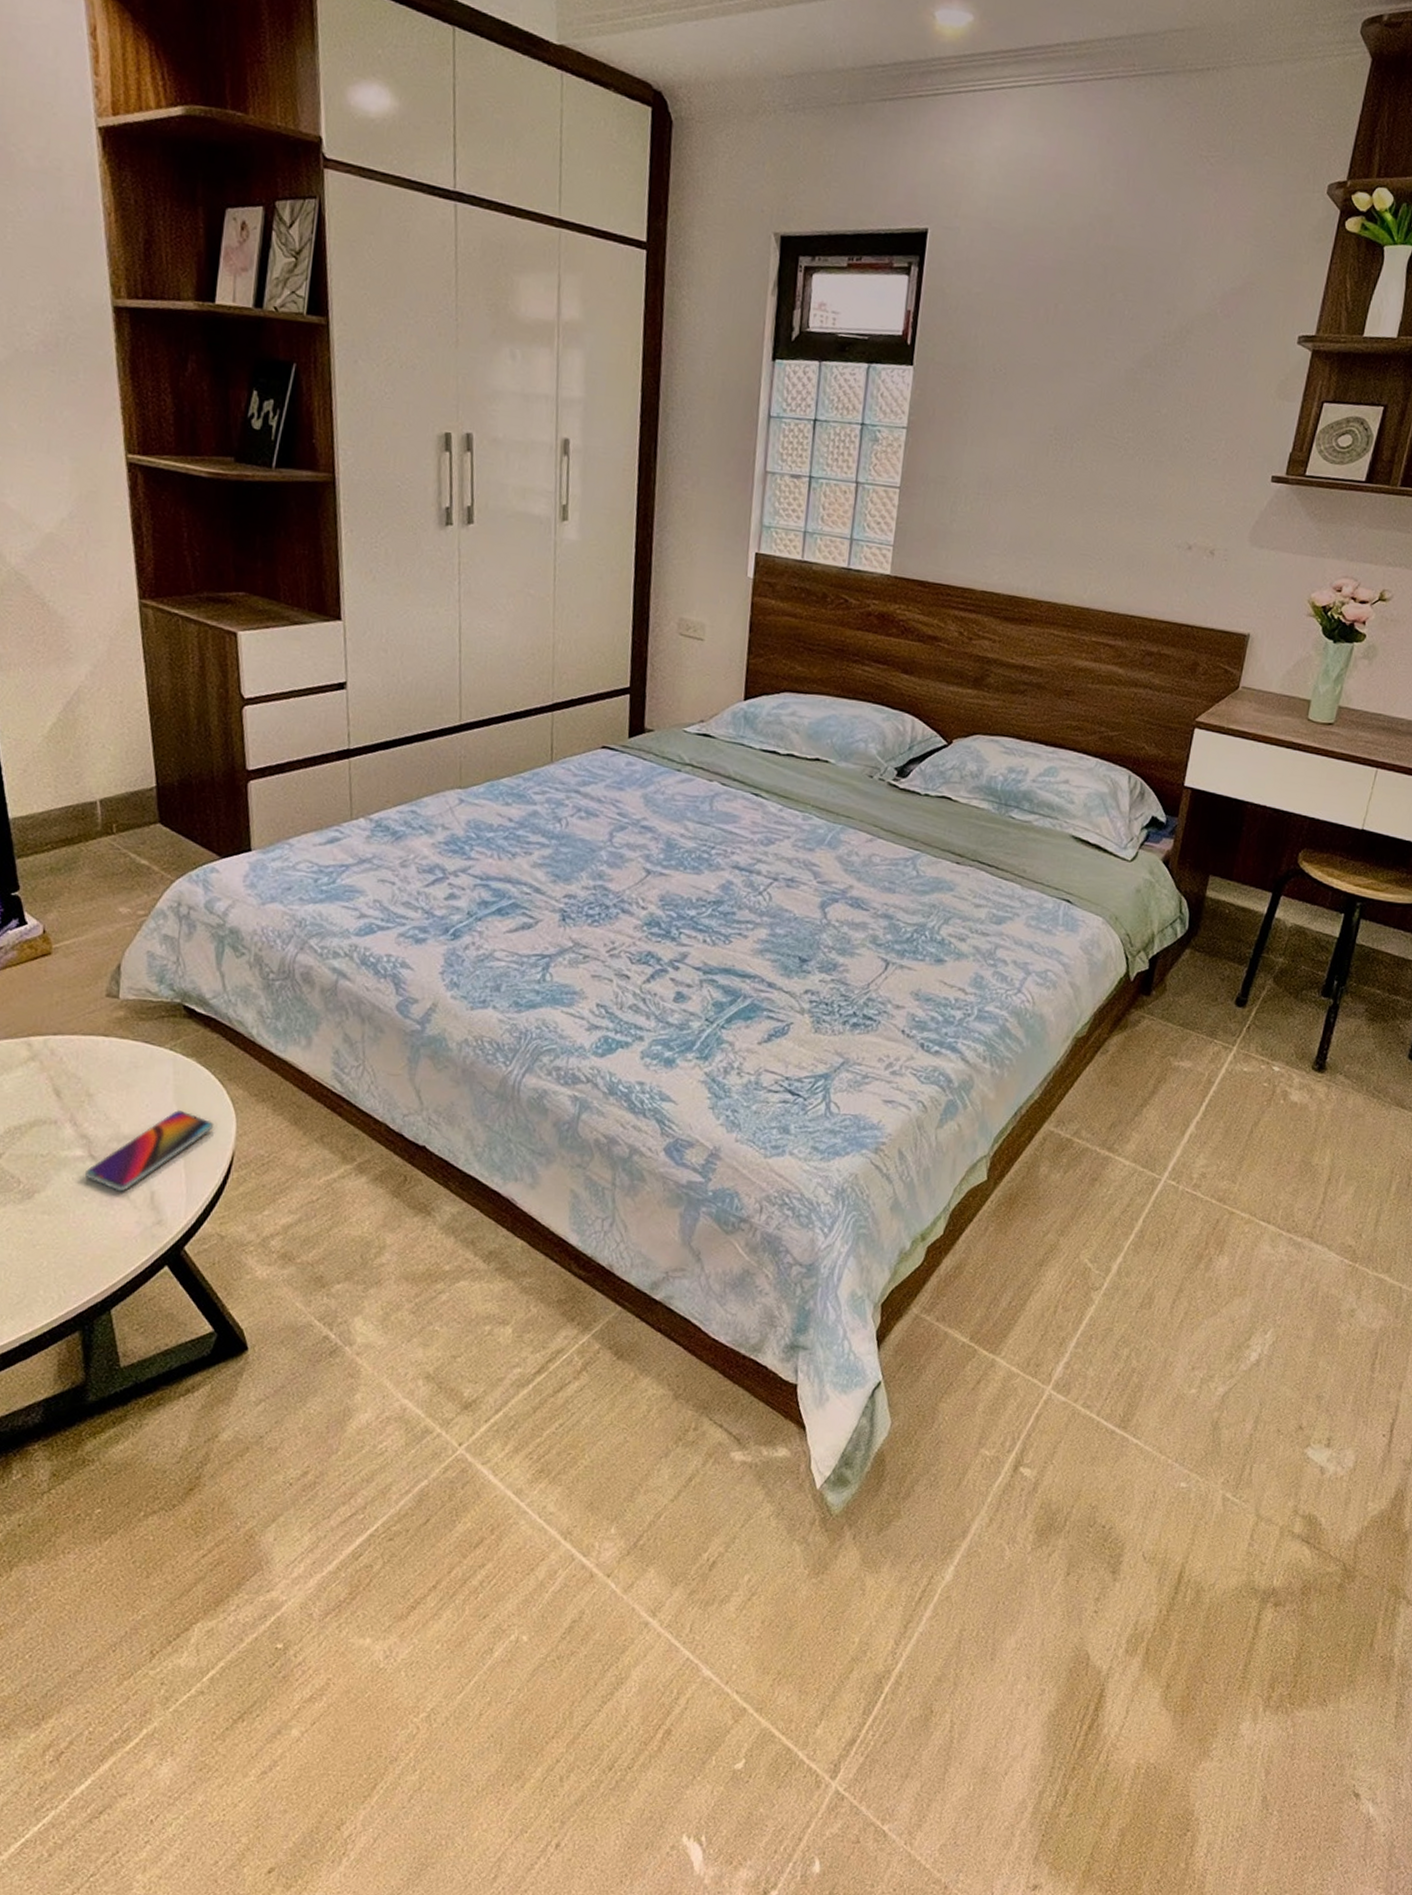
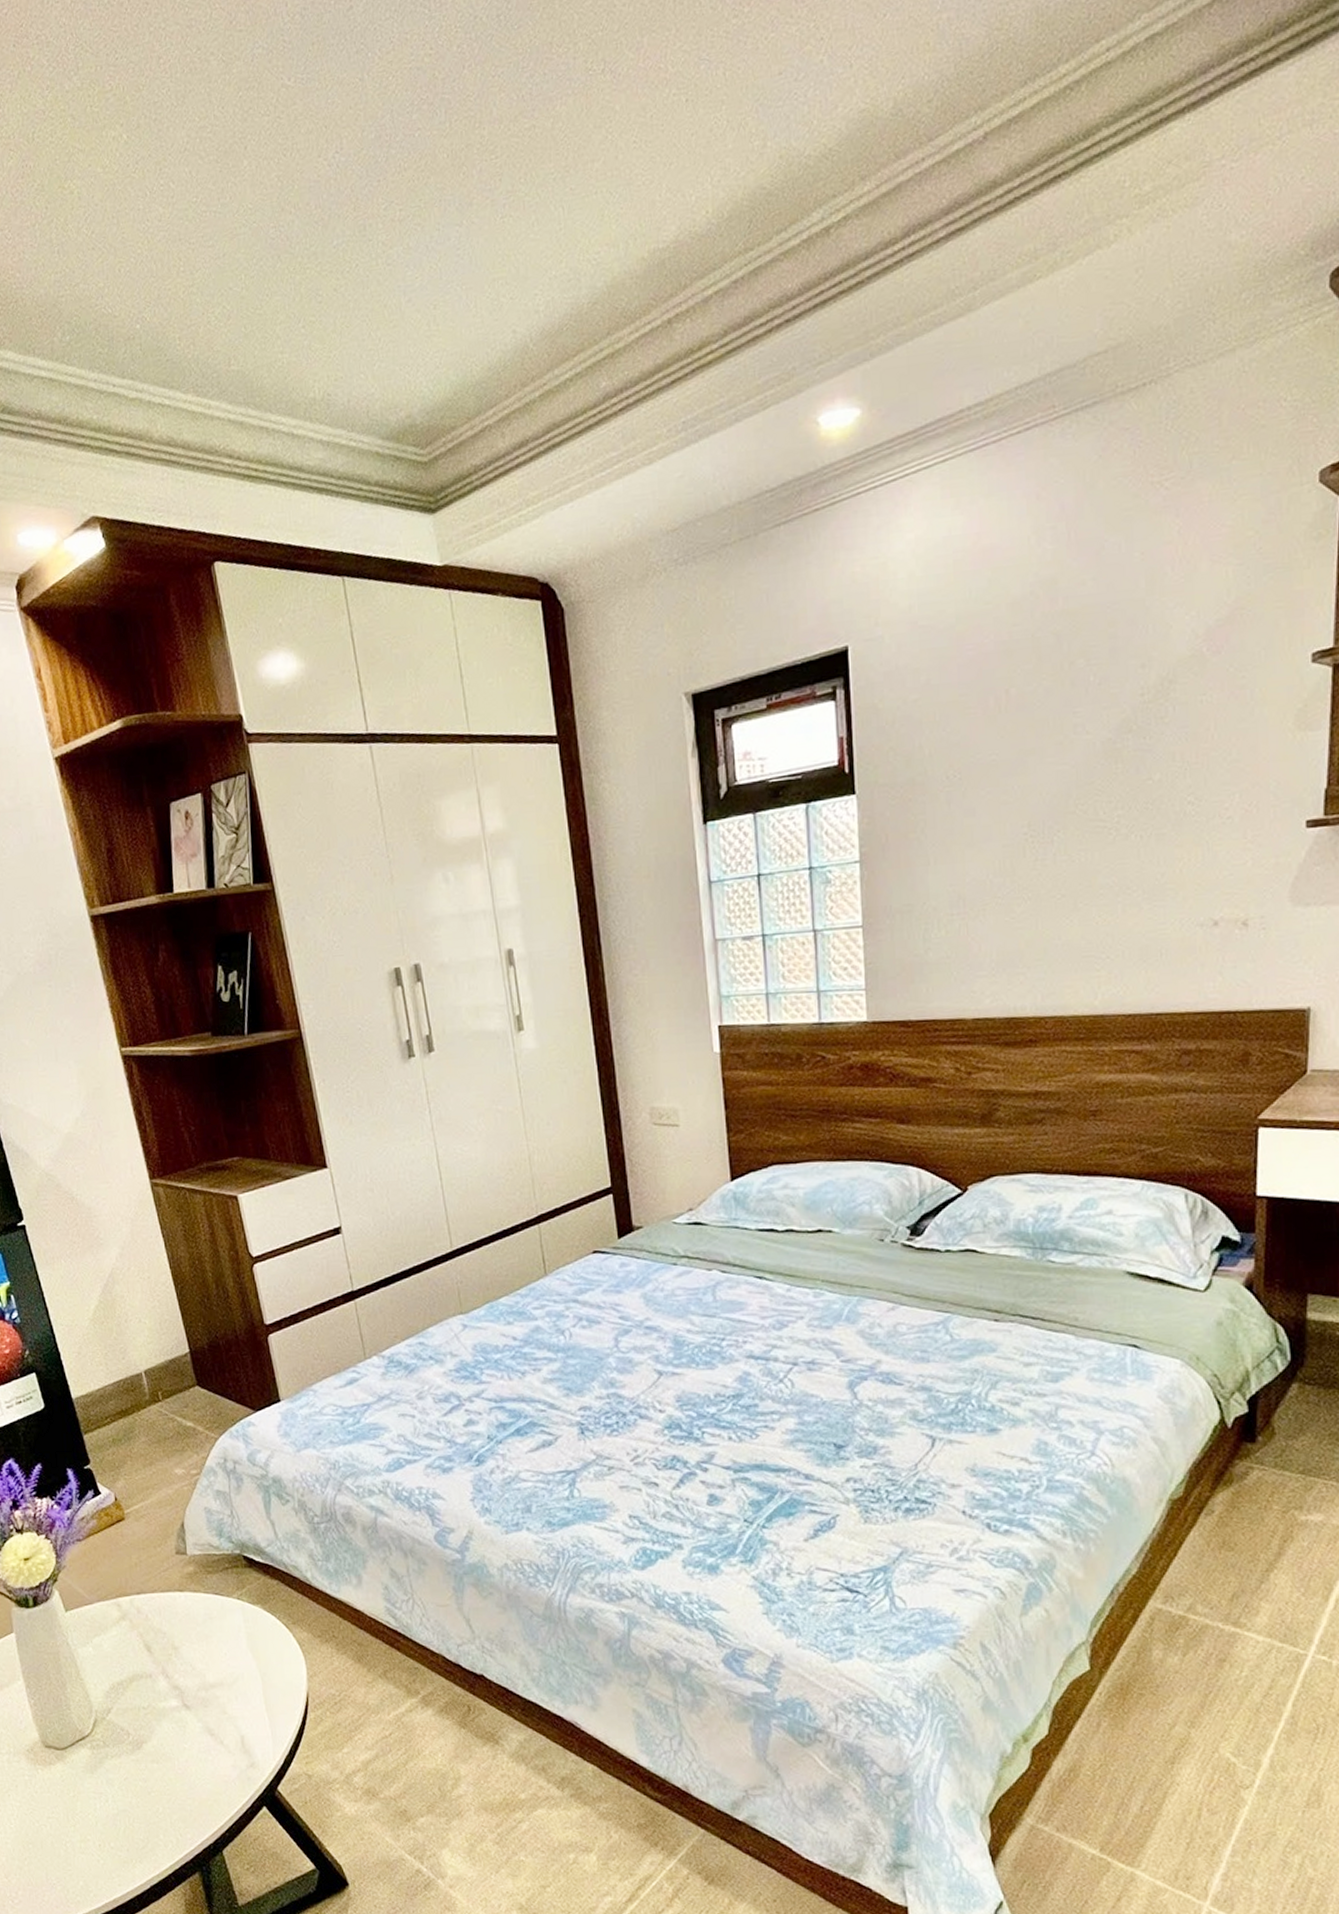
smartphone: present [84,1110,214,1192] -> none [181,1656,287,1738]

